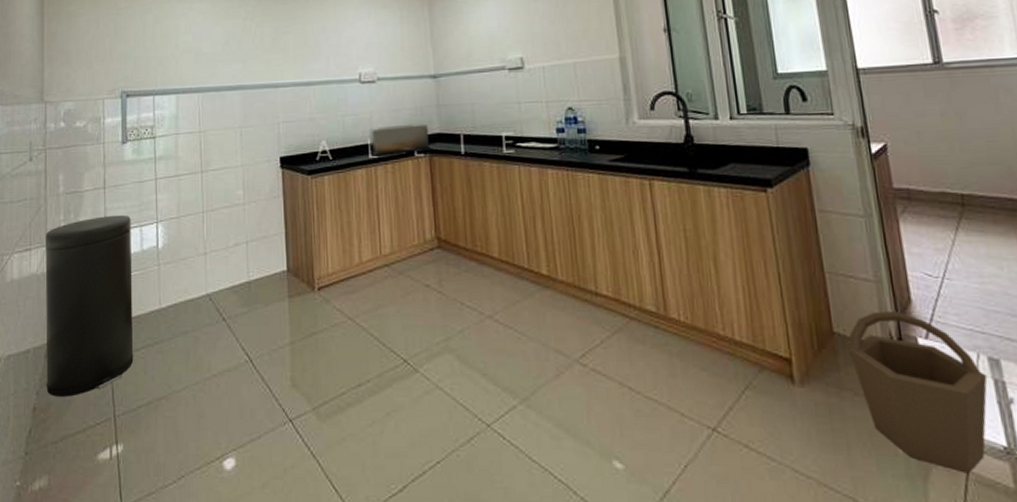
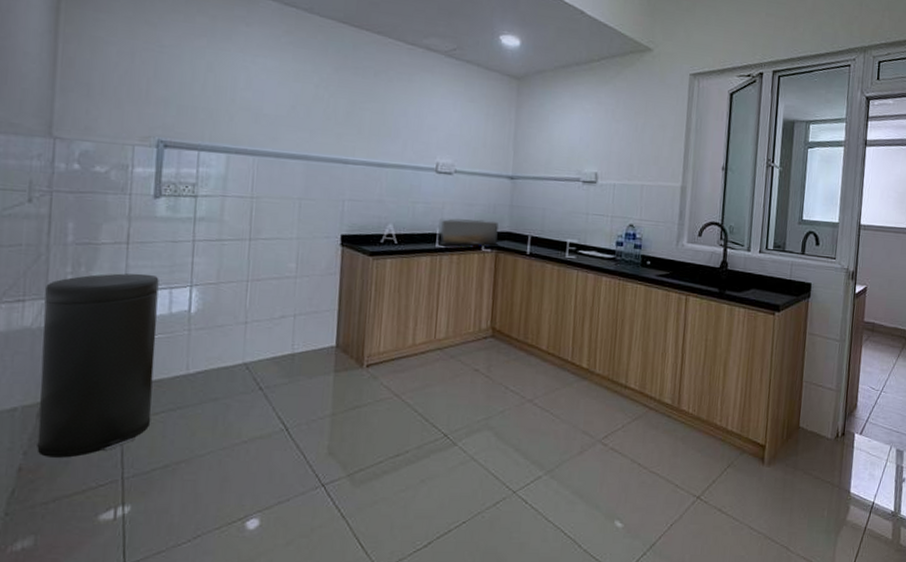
bucket: present [848,311,988,474] -> none [806,413,893,530]

